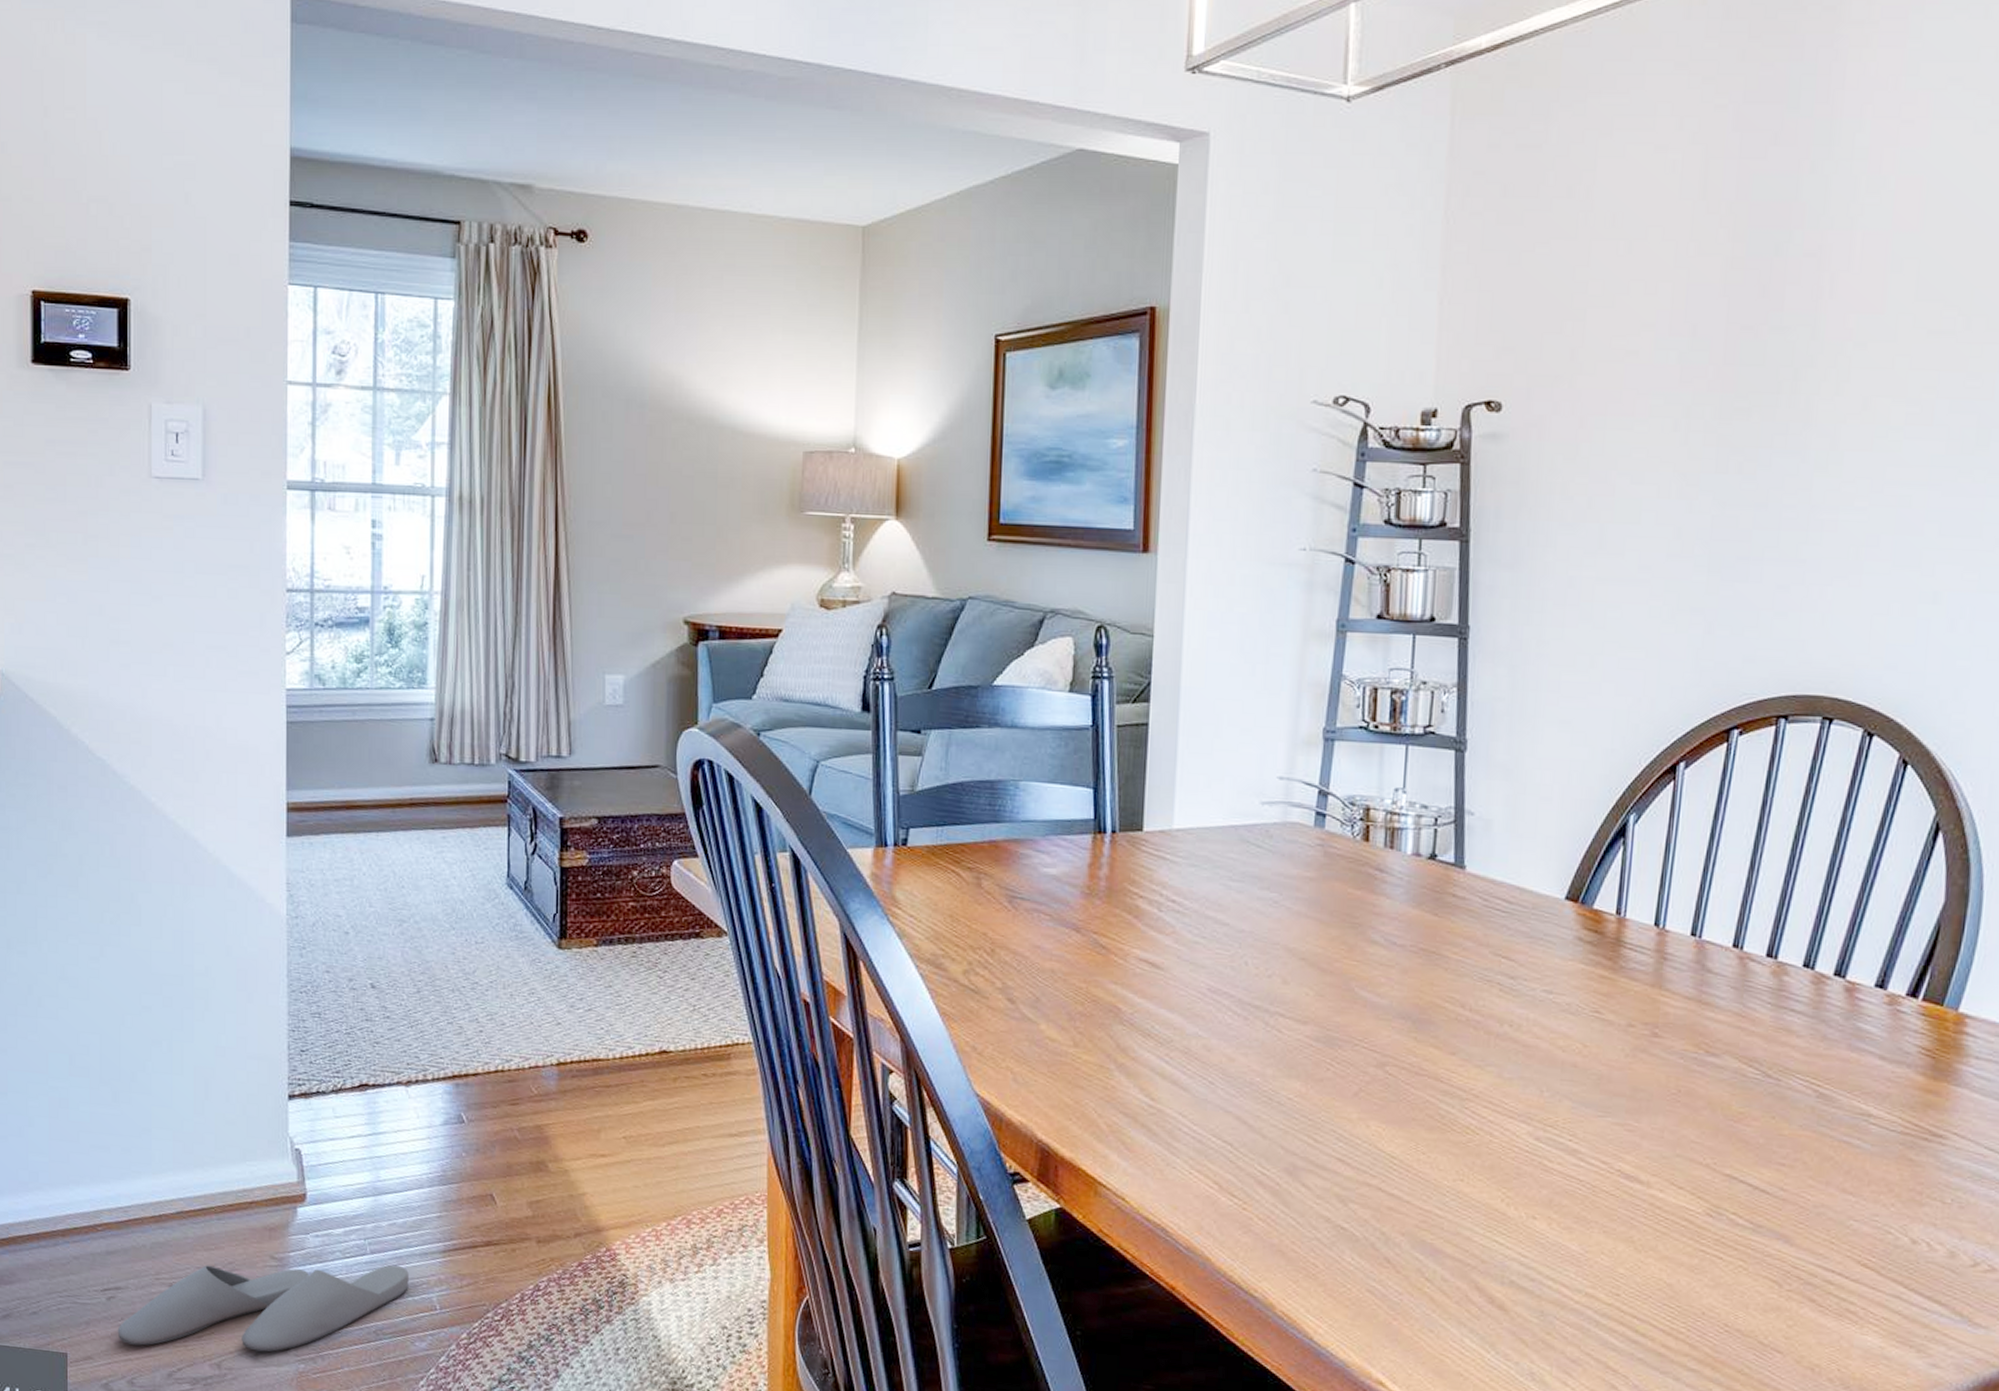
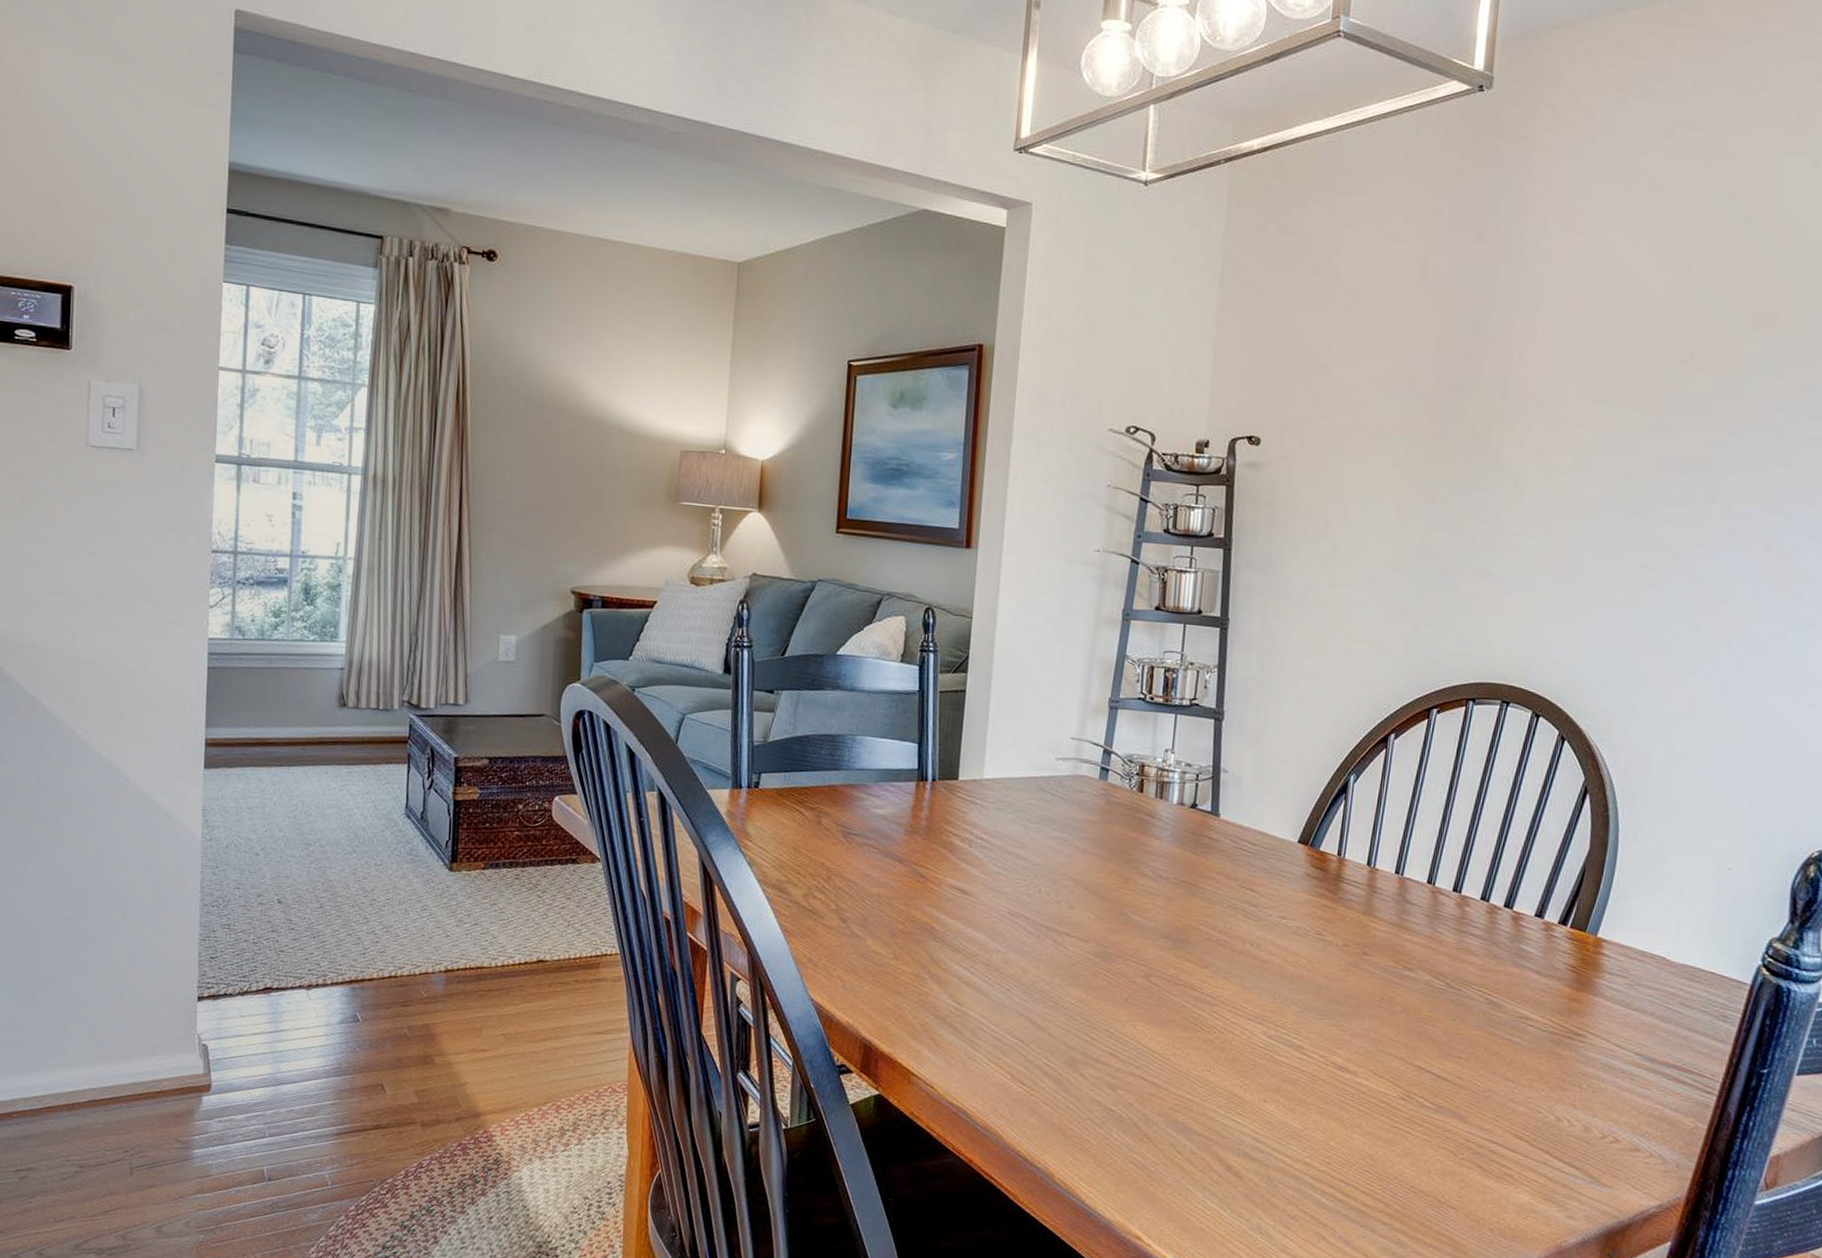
slippers: present [117,1265,409,1352] -> none [28,1146,304,1225]

